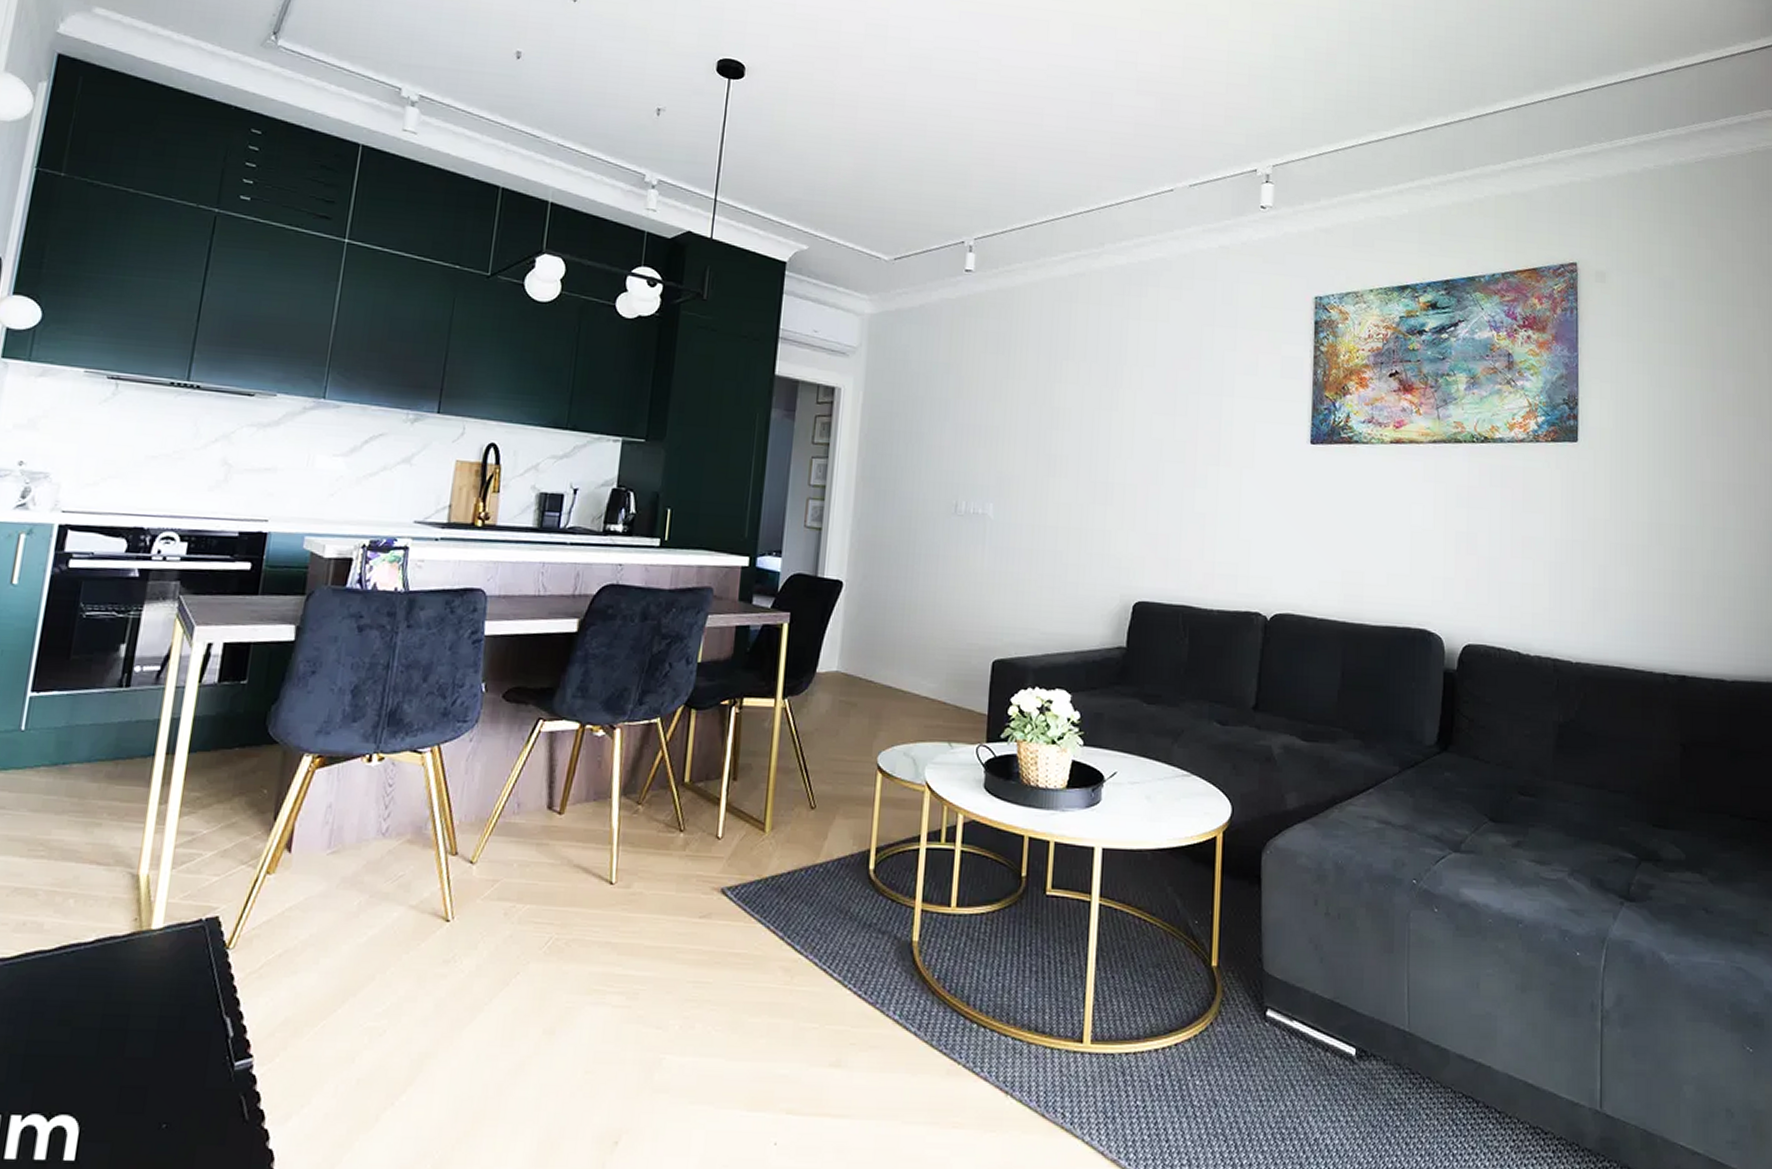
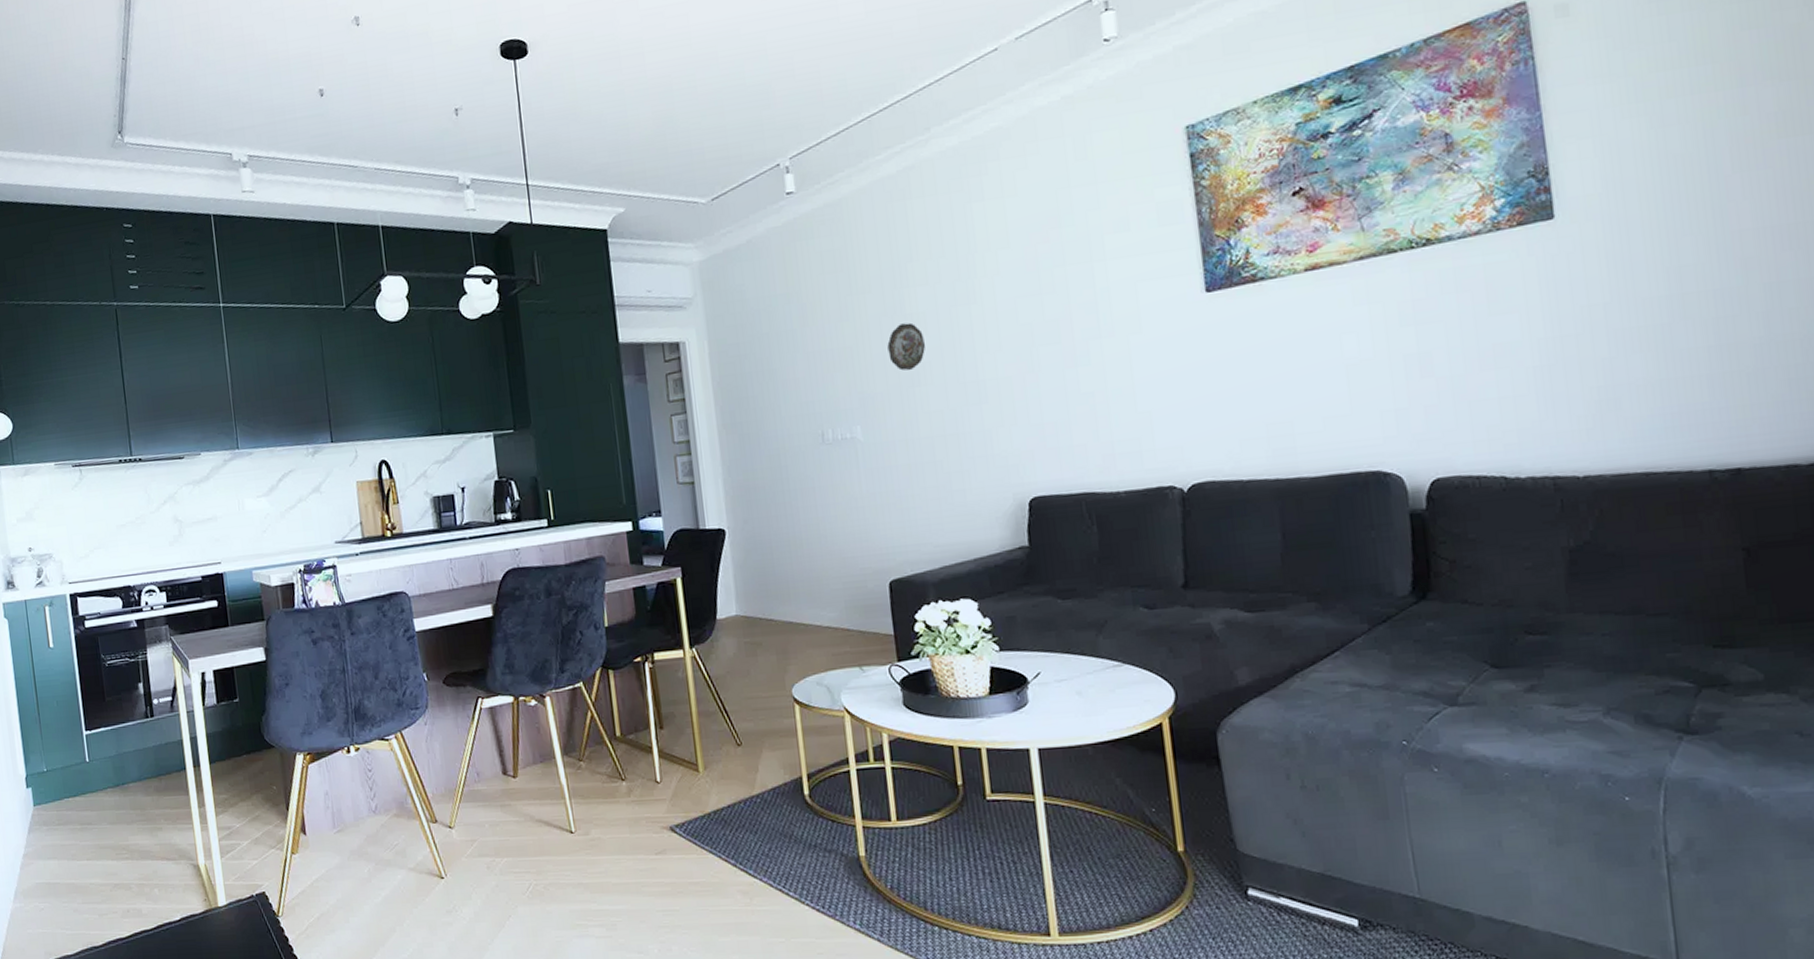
decorative plate: none [1031,415,1066,460] -> present [887,322,925,371]

